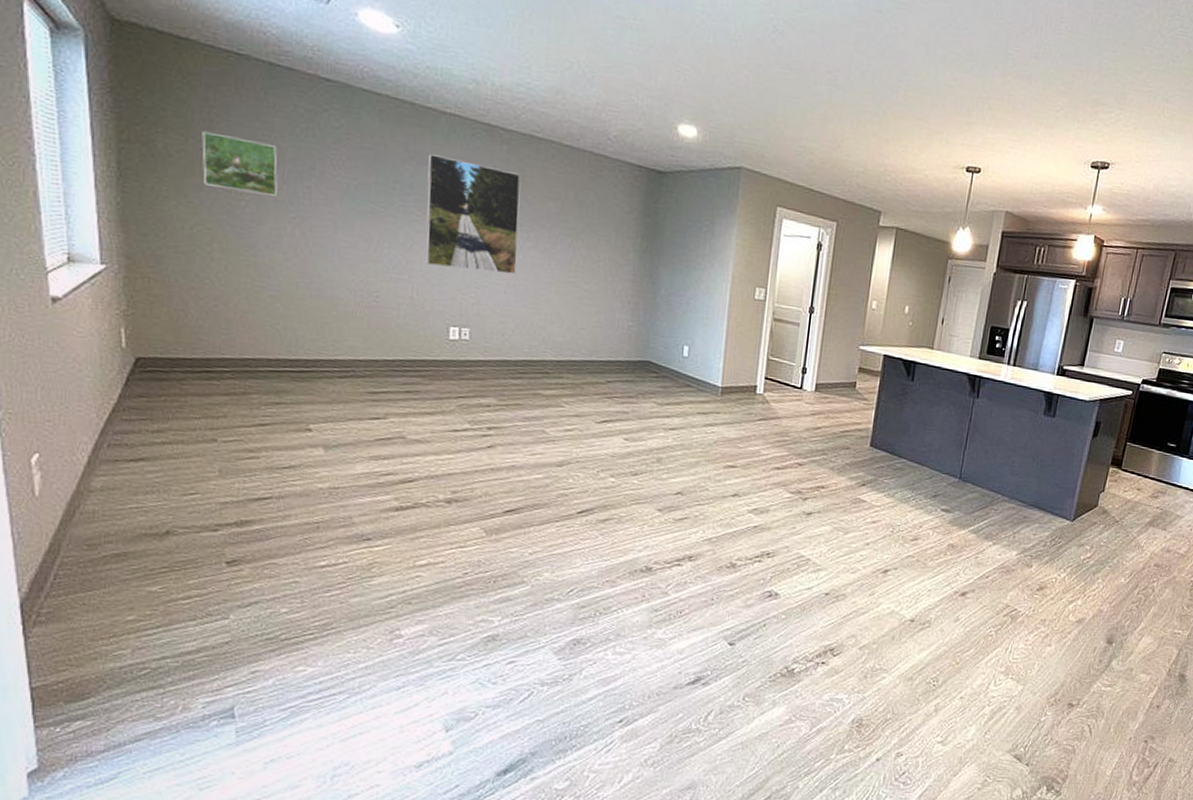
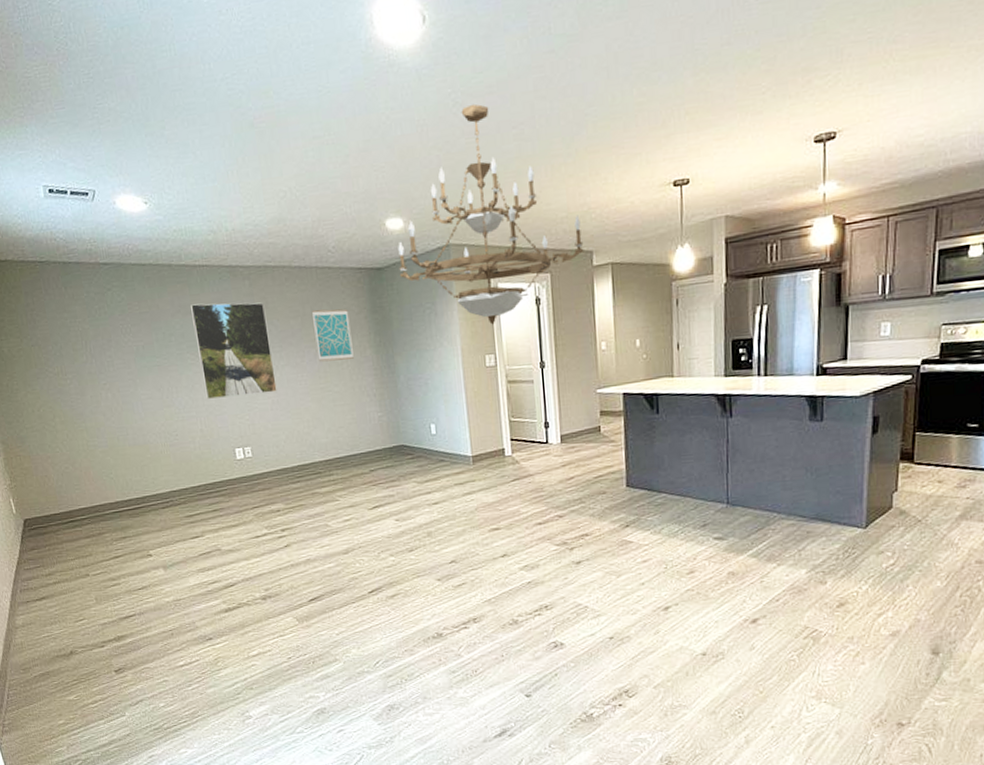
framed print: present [202,130,278,196] -> none [30,328,90,374]
wall art: none [572,197,618,259] -> present [312,309,354,362]
chandelier: none [682,36,875,259] -> present [398,103,584,325]

